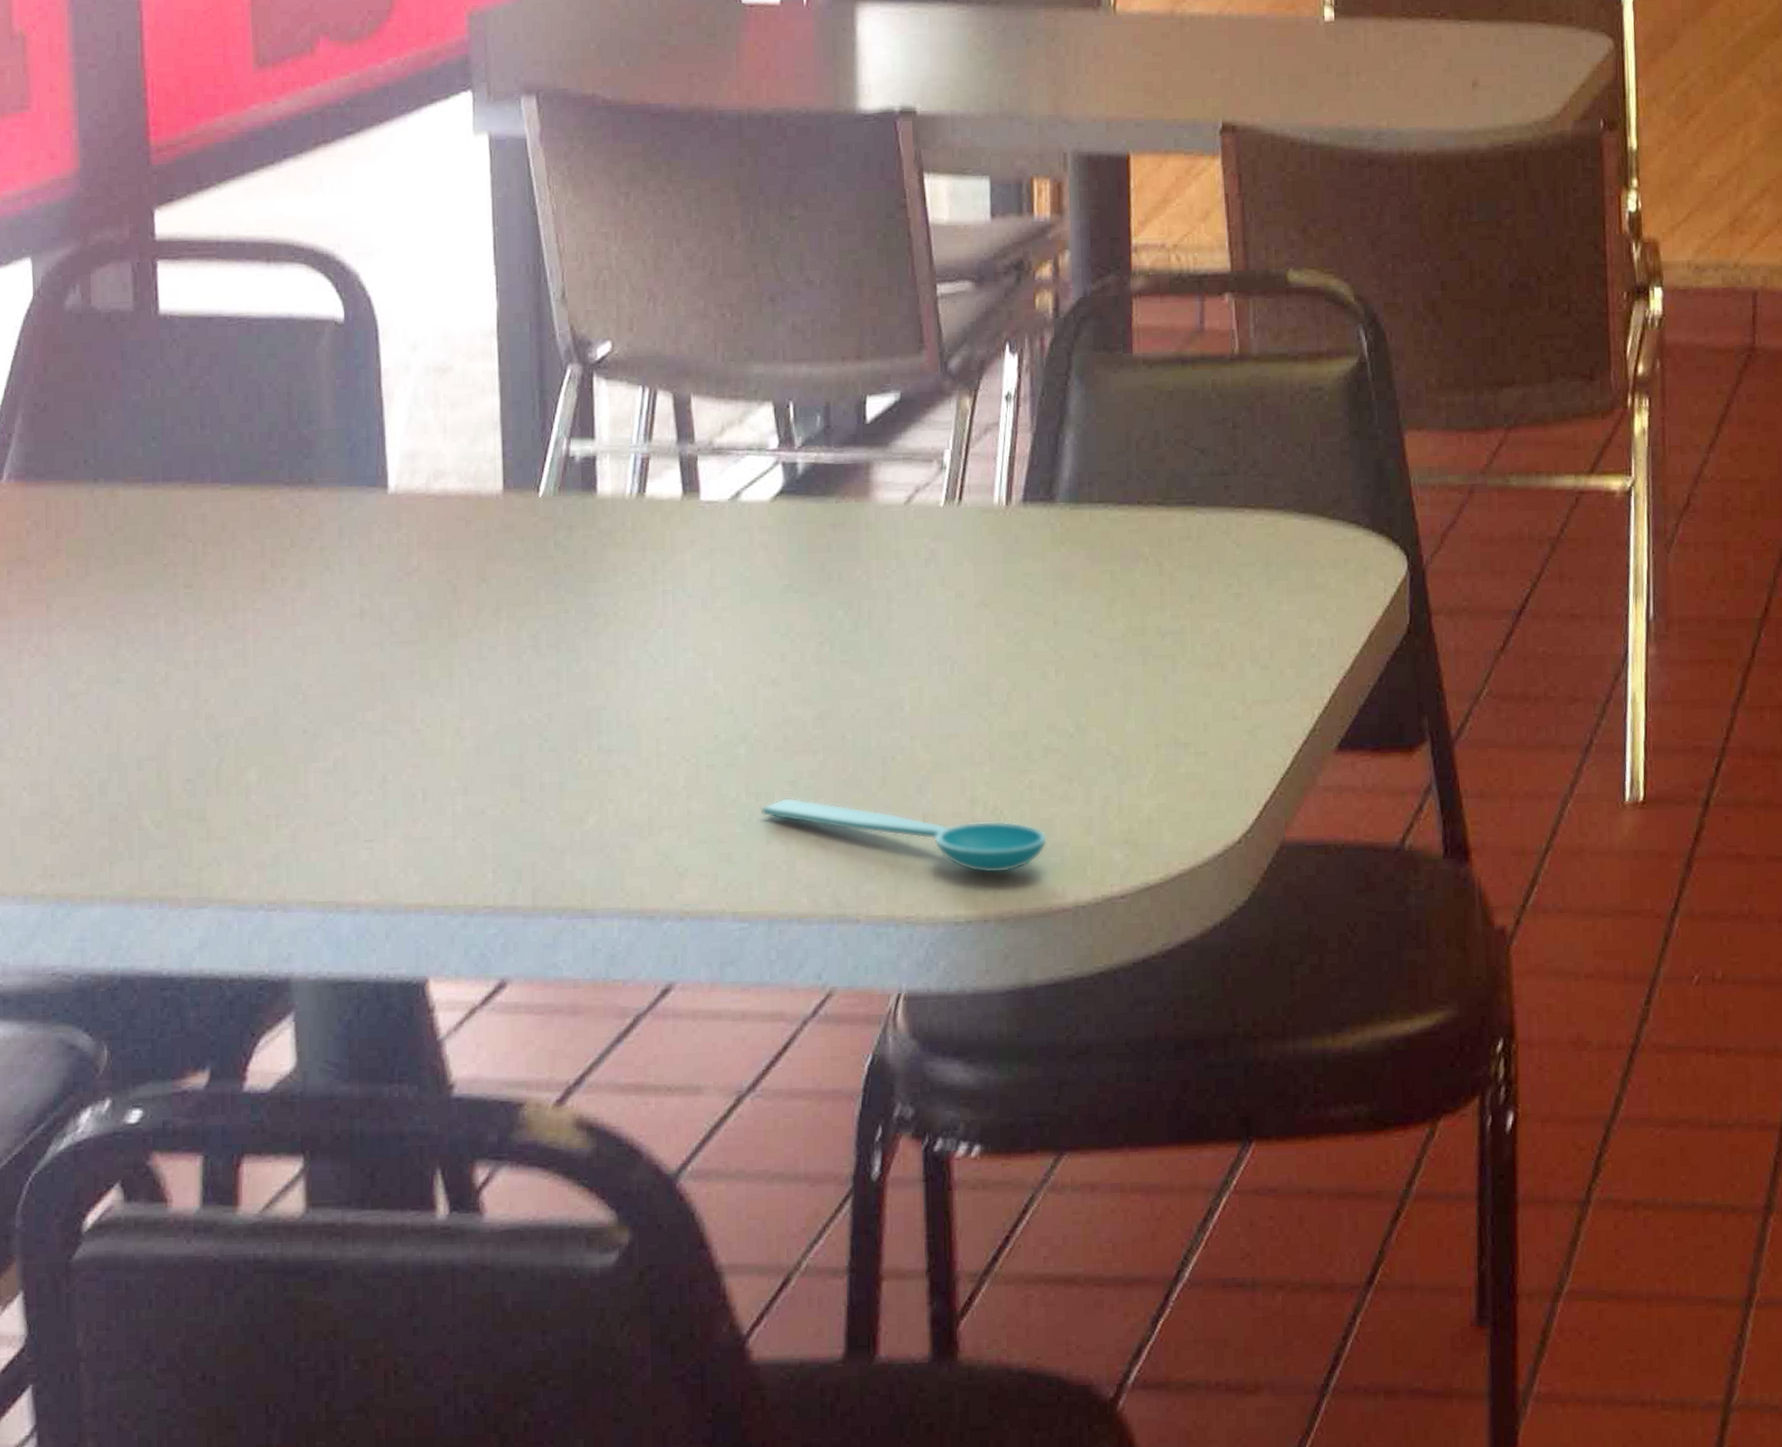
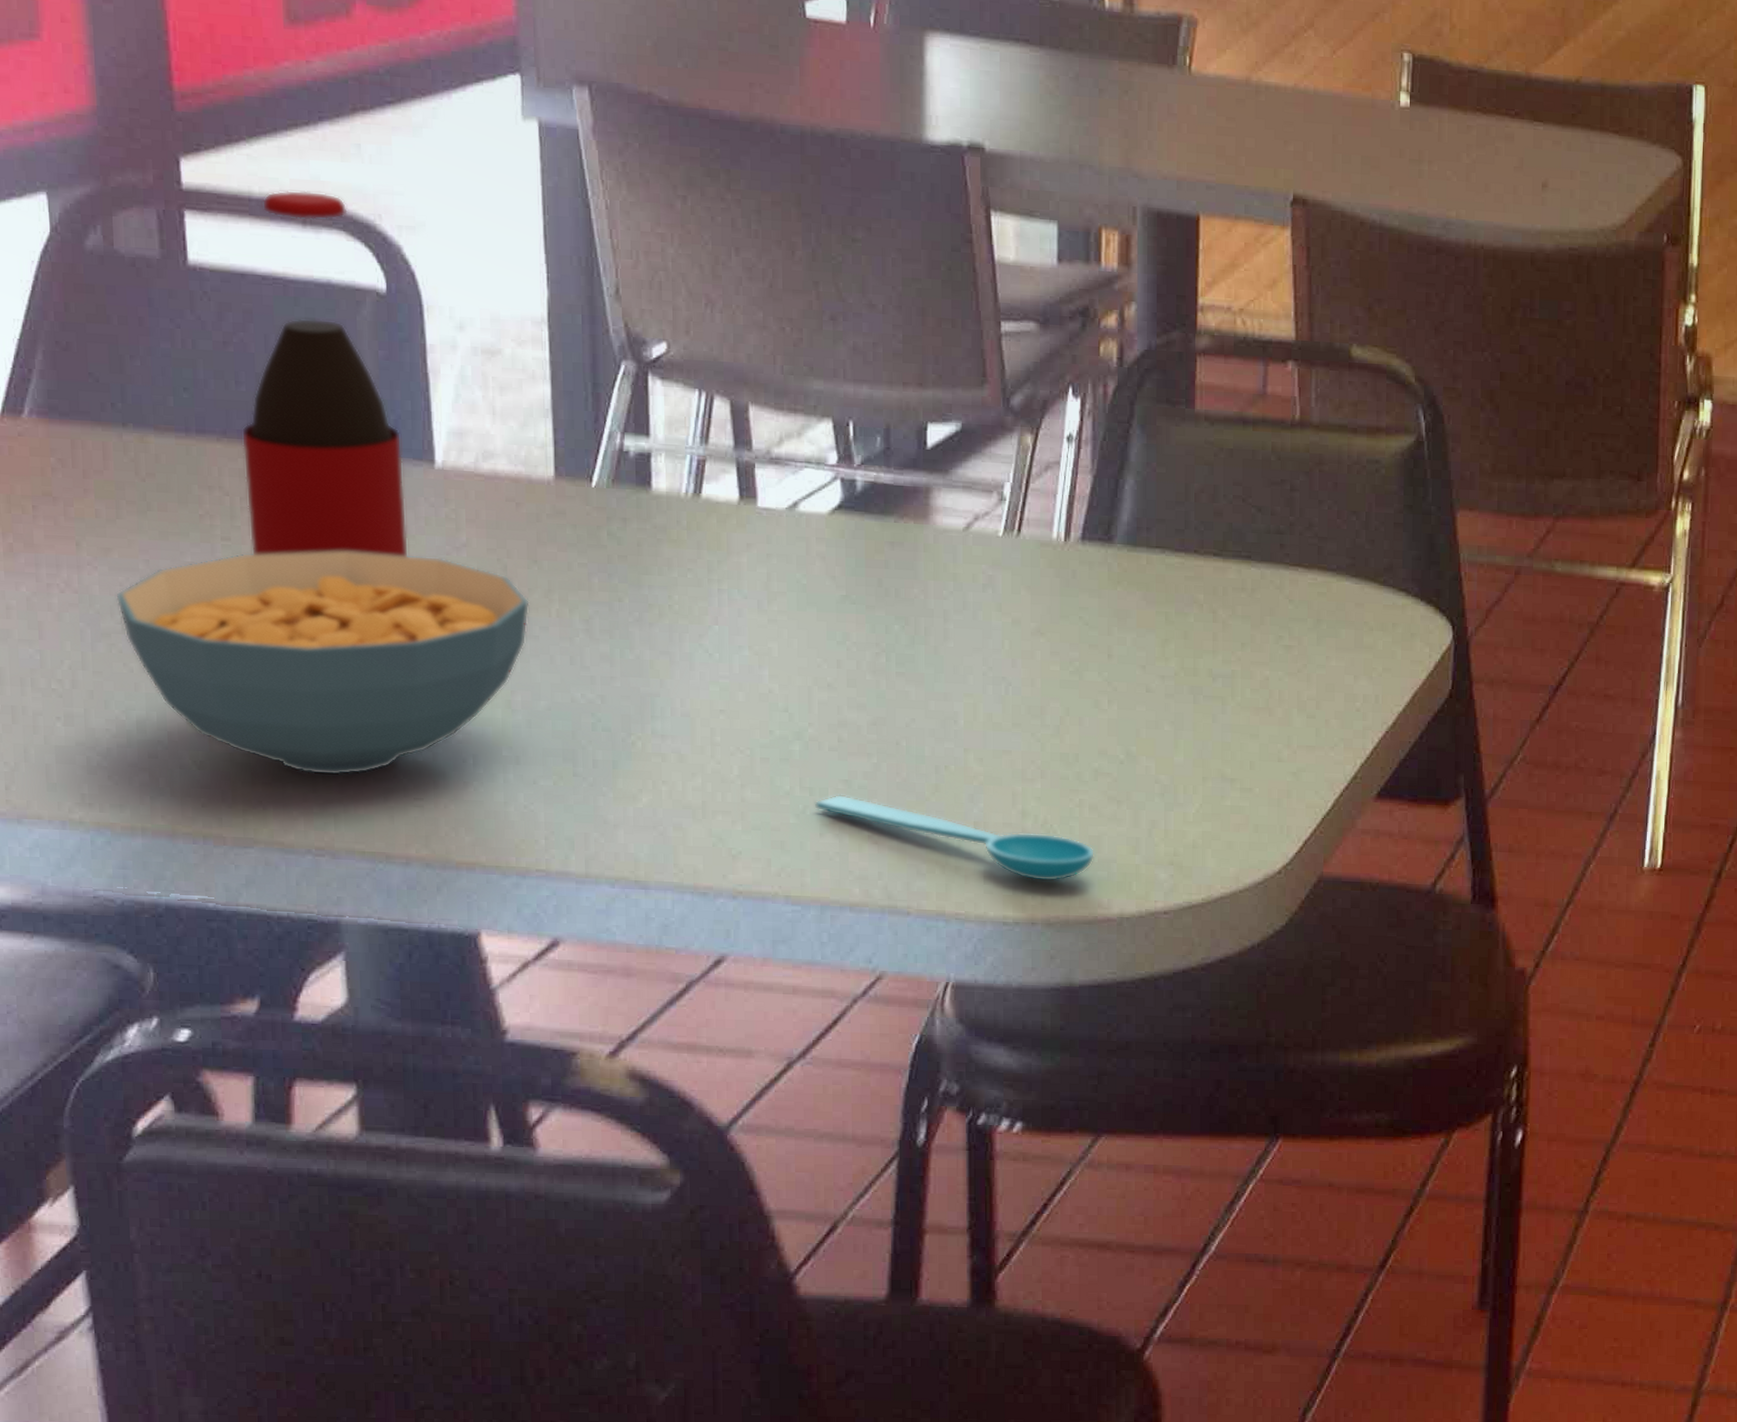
cereal bowl: none [83,584,478,824] -> present [116,550,530,776]
bottle: none [205,228,363,600] -> present [241,190,409,557]

